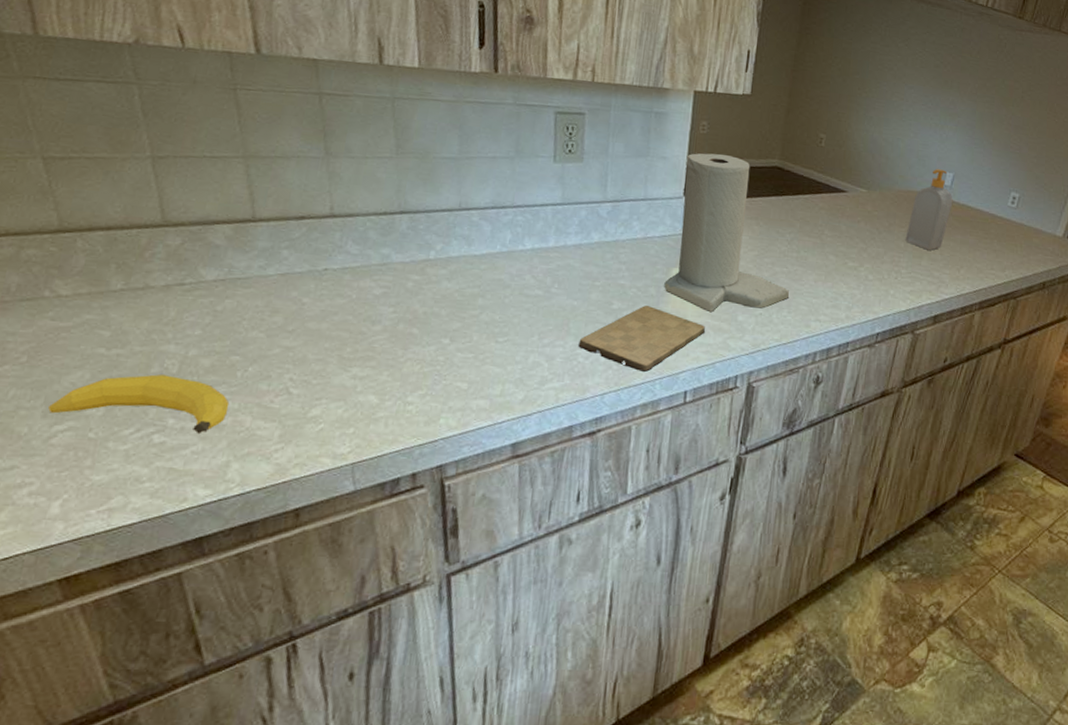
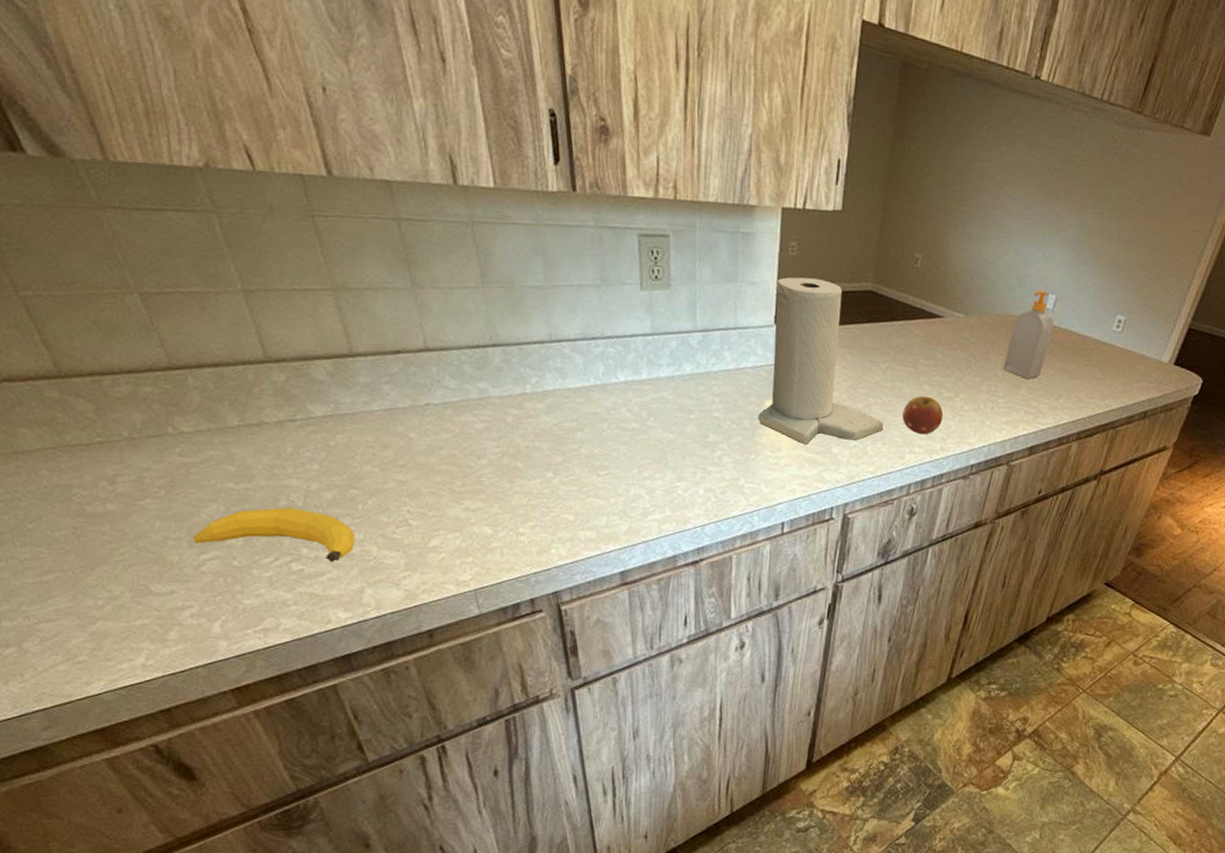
cutting board: present [578,306,705,372] -> none [677,438,800,504]
fruit: none [808,265,848,303] -> present [902,396,944,434]

